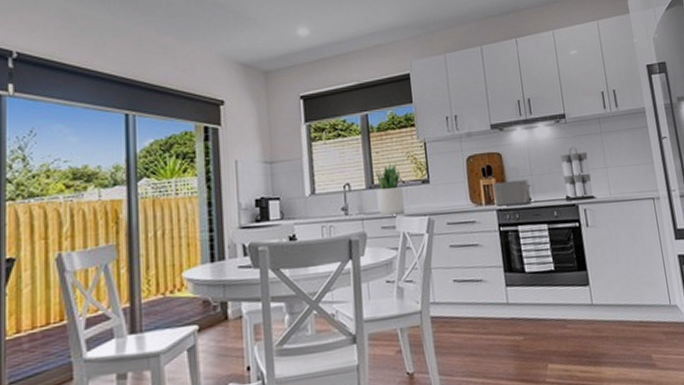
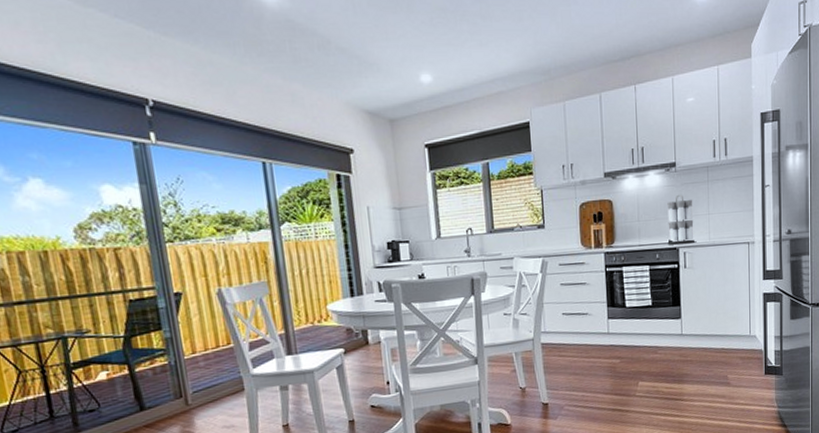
planter: present [376,162,405,216] -> none [496,208,522,257]
toaster: present [493,179,532,208] -> none [603,225,637,251]

